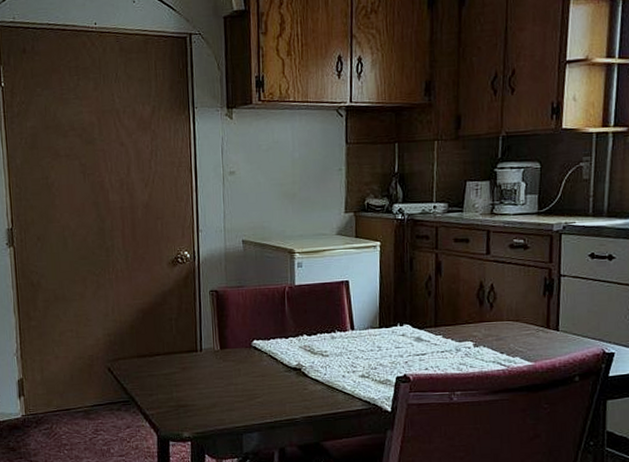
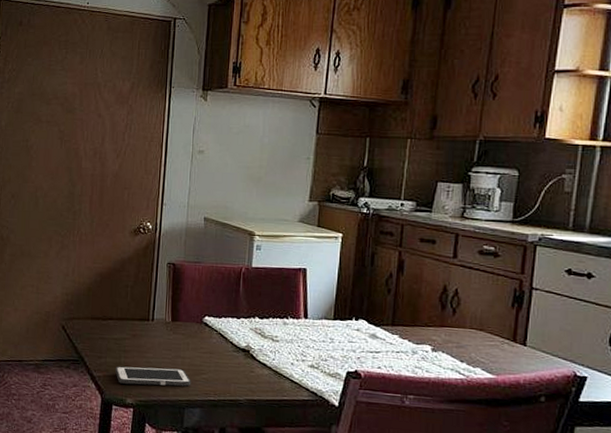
cell phone: none [168,396,247,419] -> present [115,366,192,387]

